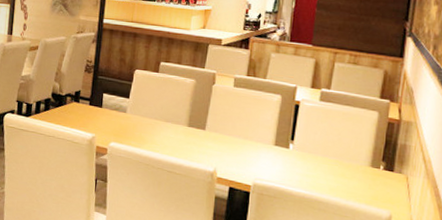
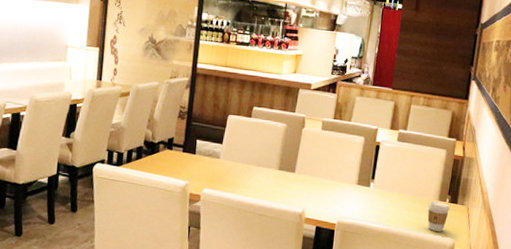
coffee cup: none [358,166,384,202] -> present [427,201,450,232]

